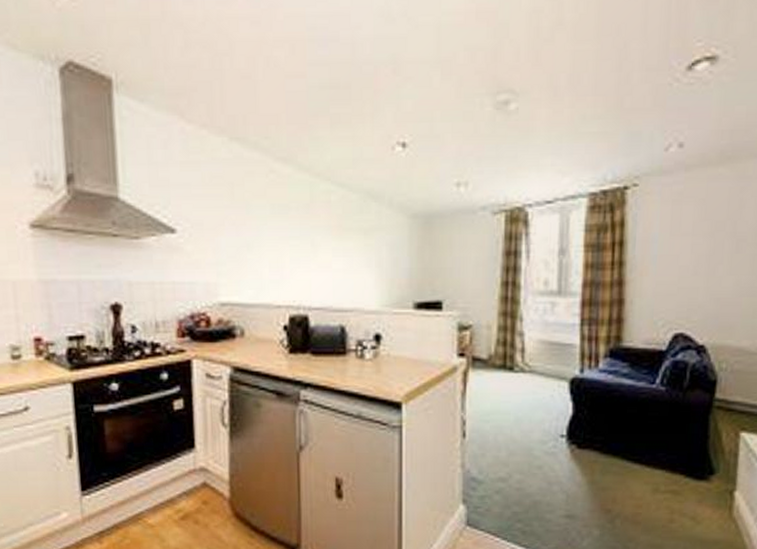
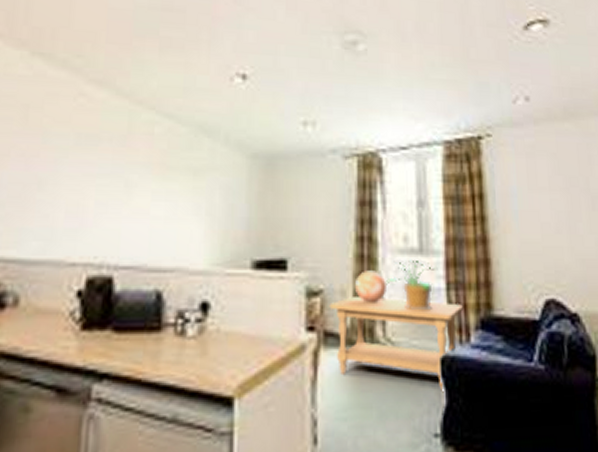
coffee table: none [477,331,594,404] -> present [329,297,463,391]
decorative globe: none [498,310,527,336] -> present [354,270,386,303]
potted plant: none [527,299,574,342] -> present [386,258,438,311]

